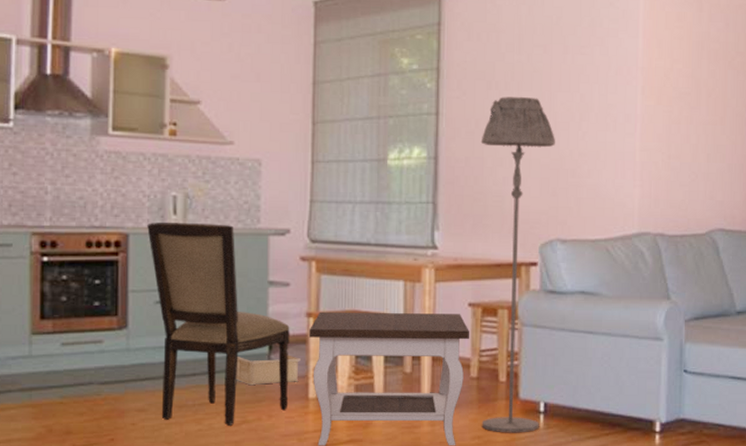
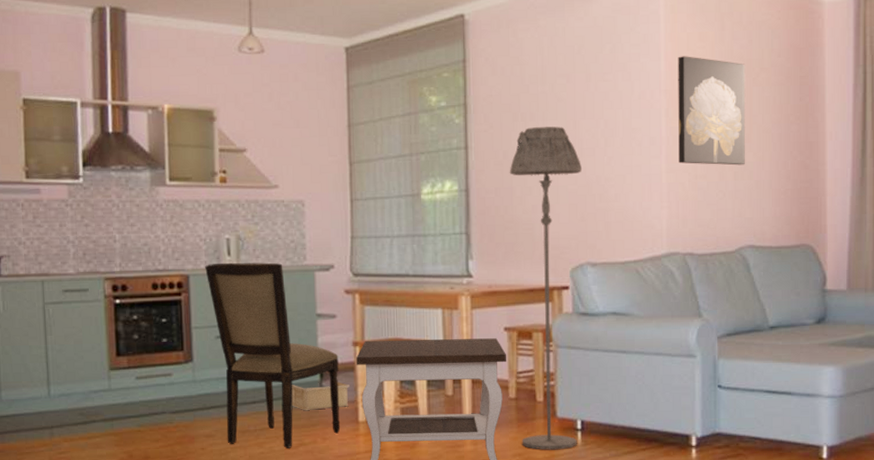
wall art: none [653,34,722,148] -> present [678,56,746,166]

